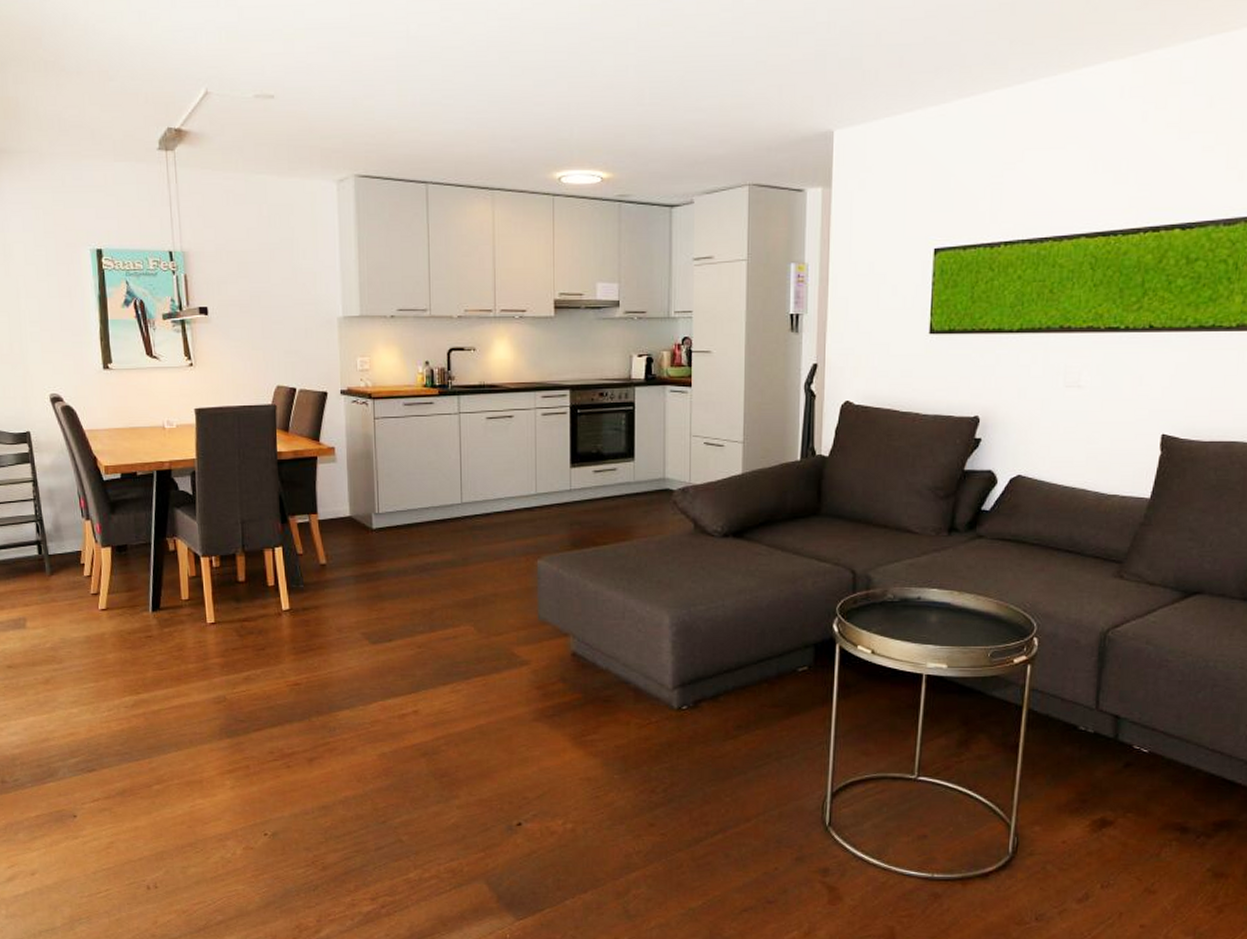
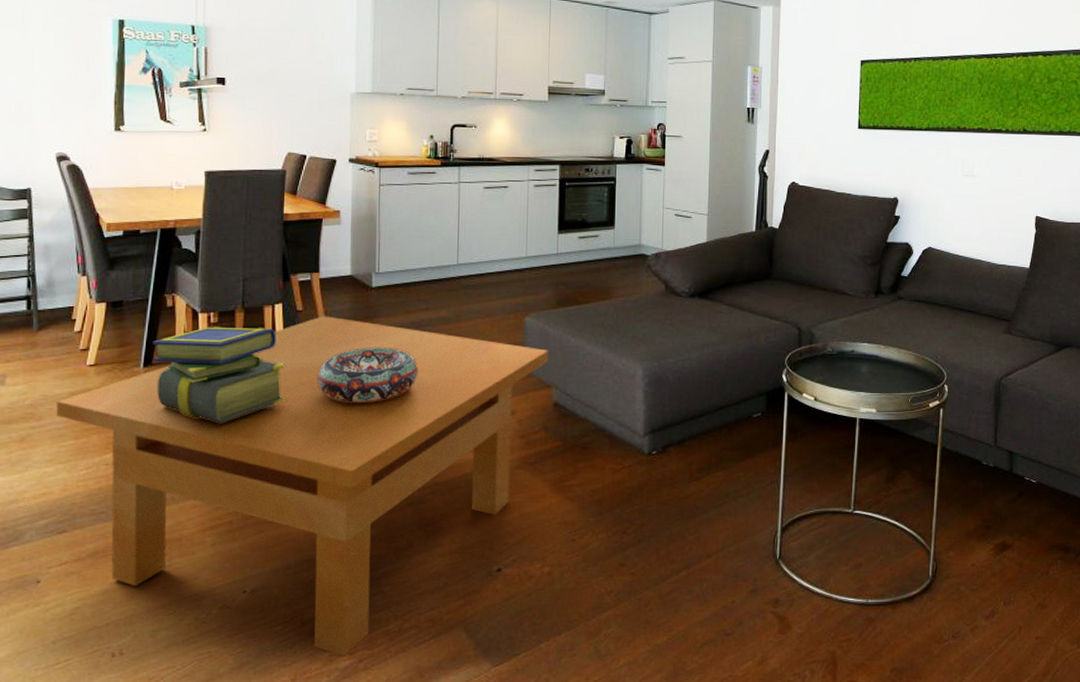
table: none [75,559,565,902] -> present [56,316,549,657]
stack of books: none [159,571,293,668] -> present [152,326,286,422]
decorative bowl: none [322,593,426,650] -> present [317,347,419,403]

